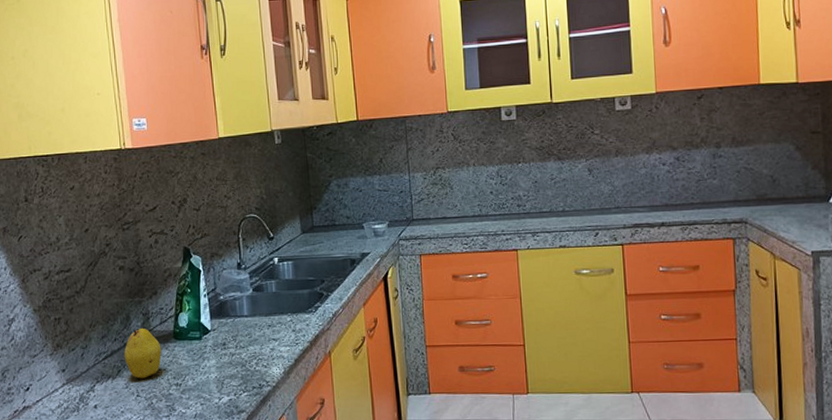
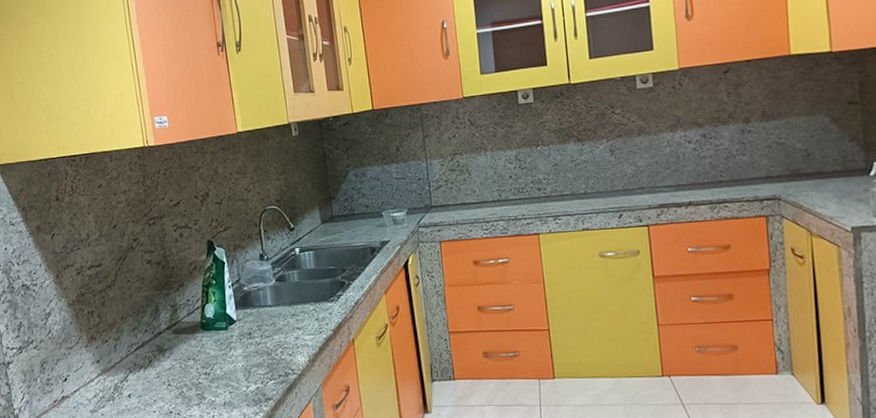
fruit: present [124,327,162,379] -> none [154,319,190,368]

